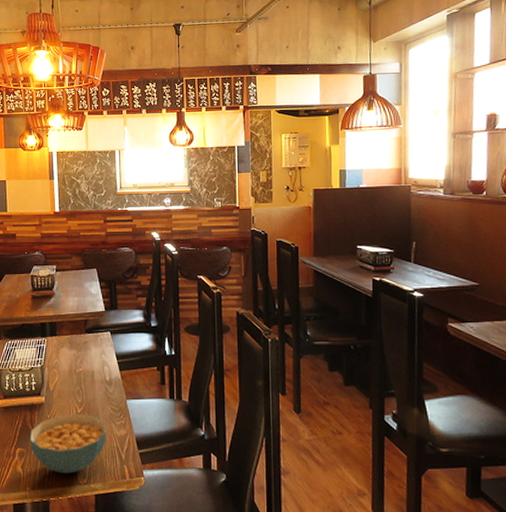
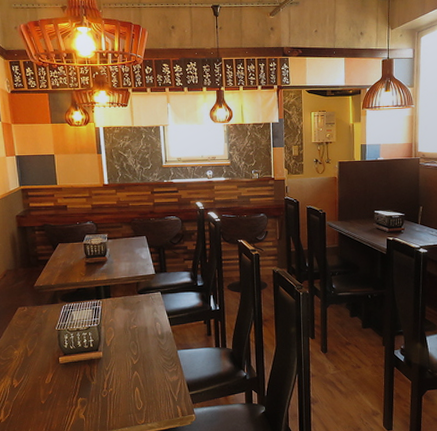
cereal bowl: present [29,414,107,474] -> none [90,365,161,417]

